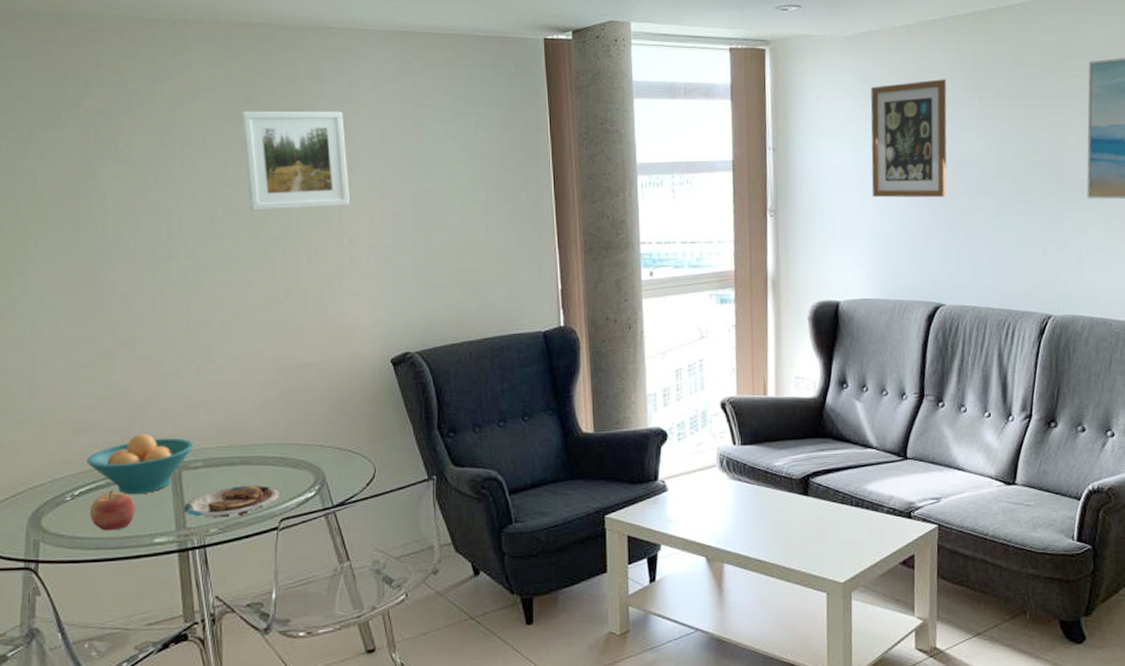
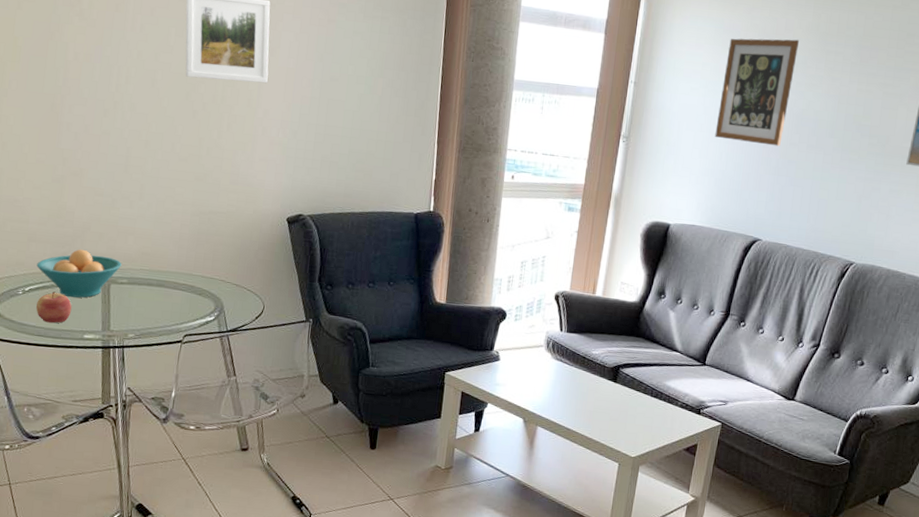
plate: present [183,484,281,518] -> none [109,302,187,328]

